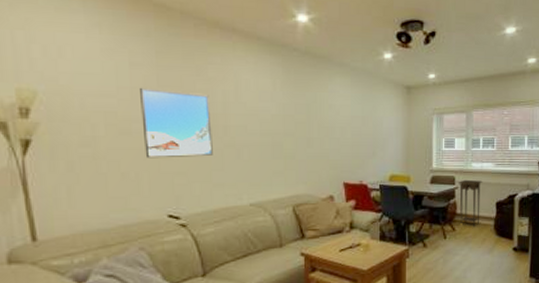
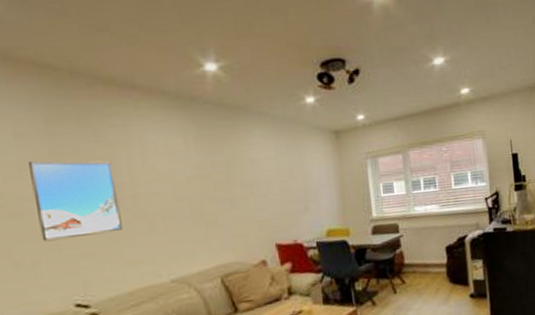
pedestal table: present [458,179,483,226] -> none [402,225,430,276]

